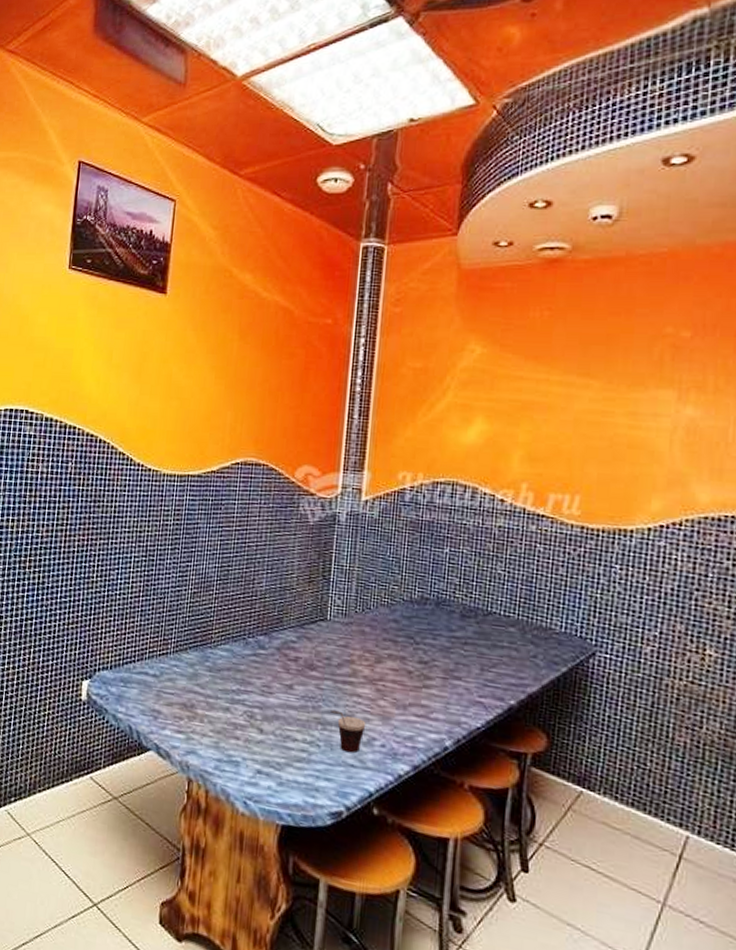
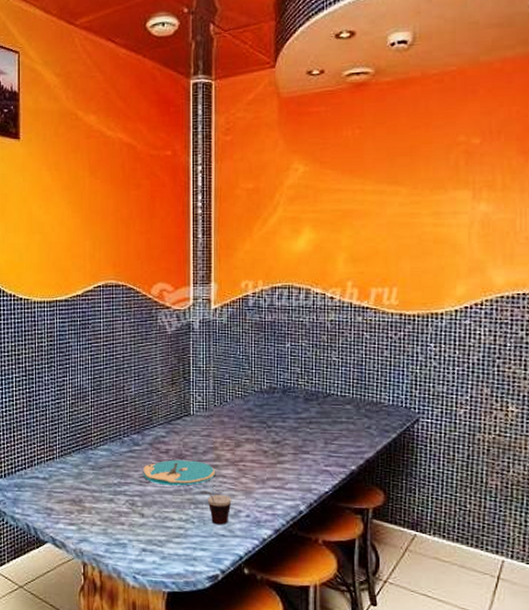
plate: none [266,669,351,702] -> present [143,459,216,486]

